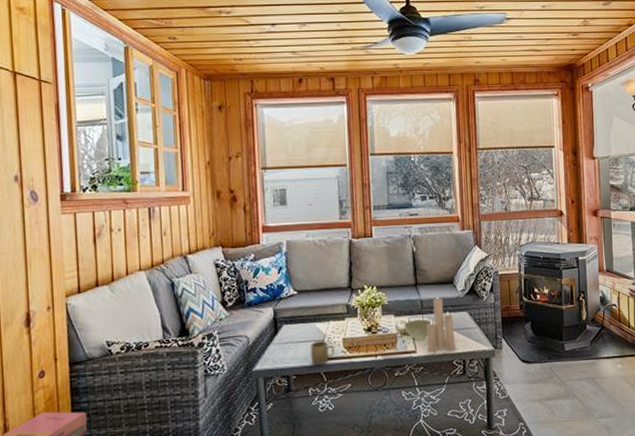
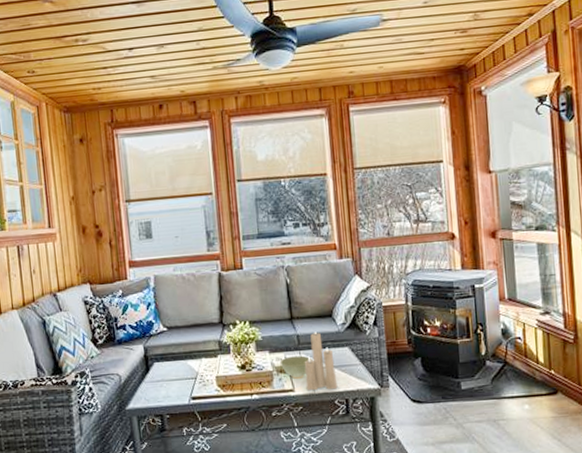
mug: present [310,340,334,365] -> none [182,378,208,404]

